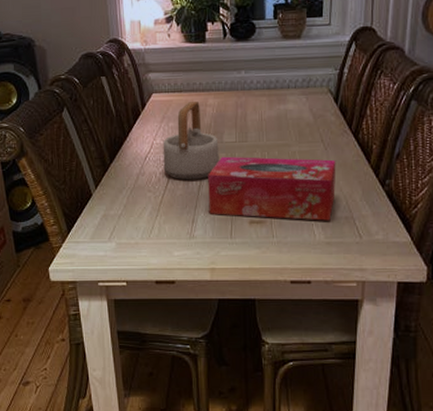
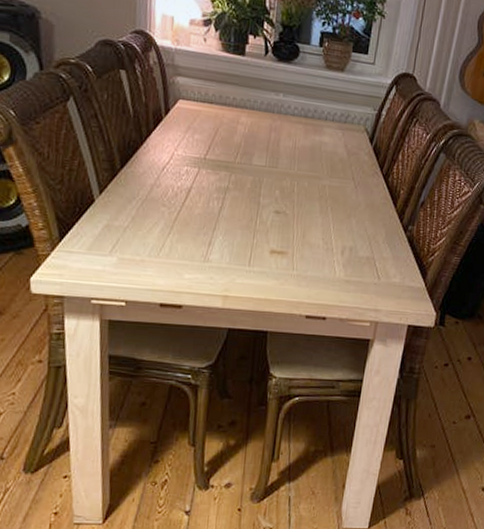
teapot: present [163,102,219,180] -> none [182,116,247,200]
tissue box: present [208,156,336,221] -> none [228,179,364,259]

